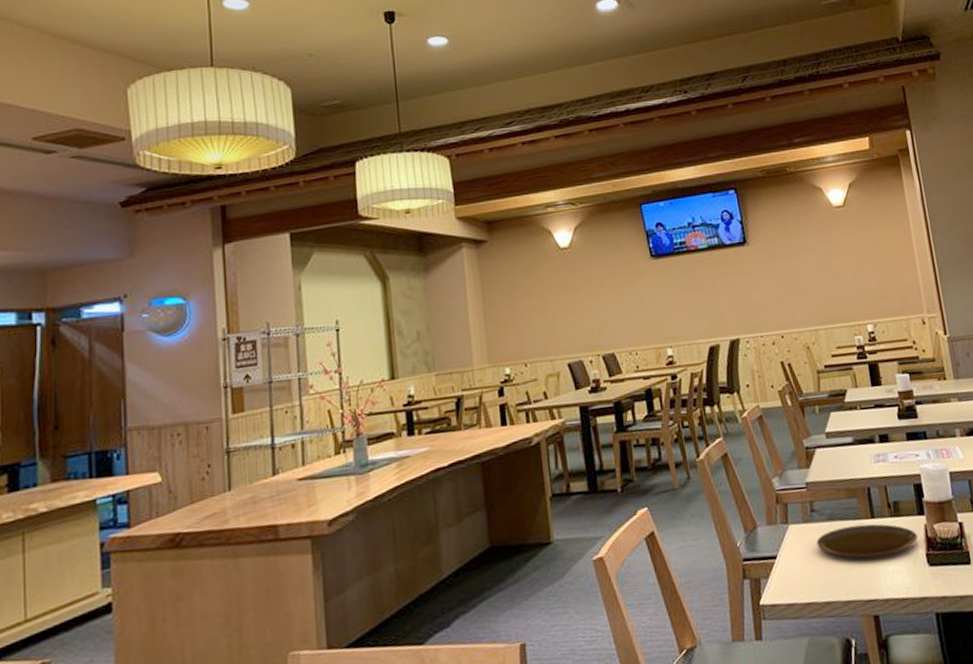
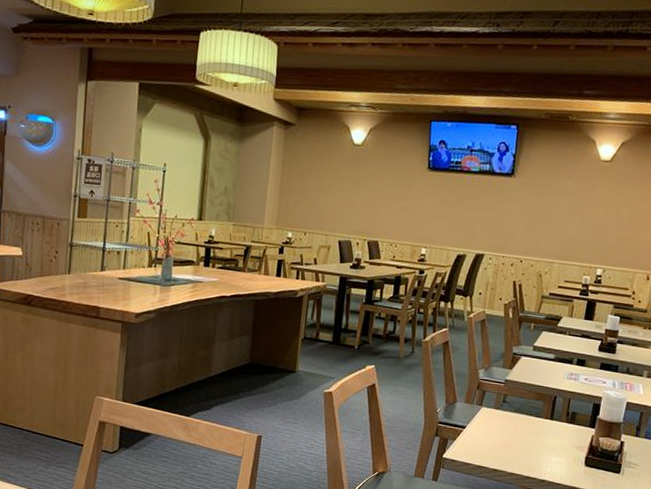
plate: present [816,524,918,559] -> none [500,419,584,451]

